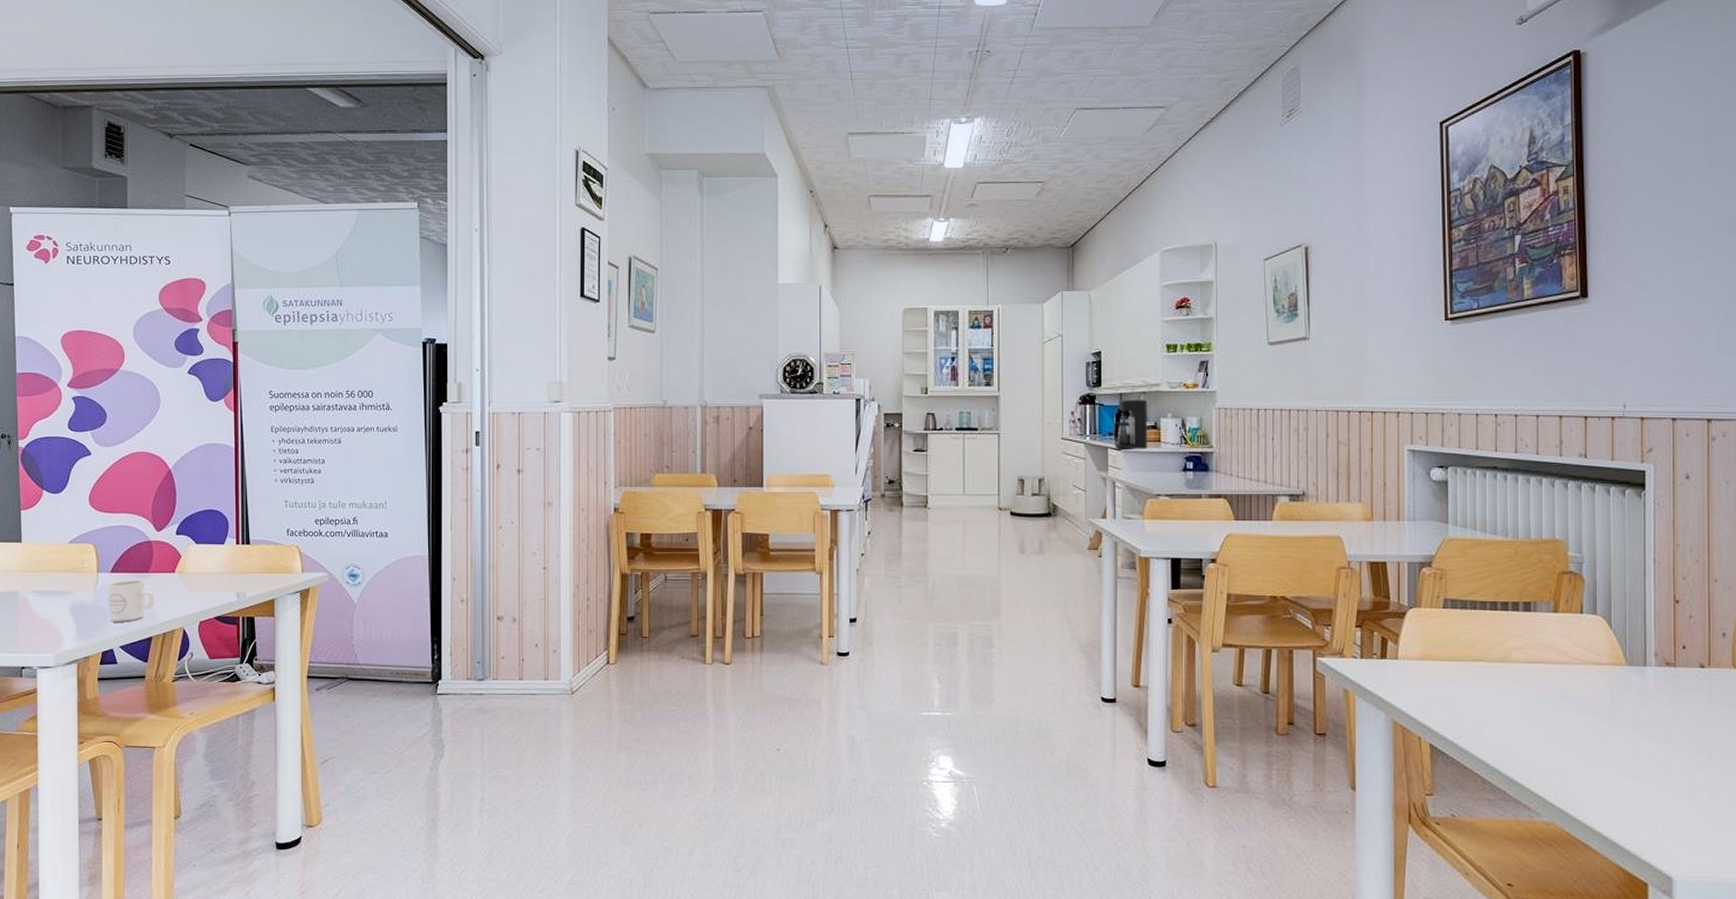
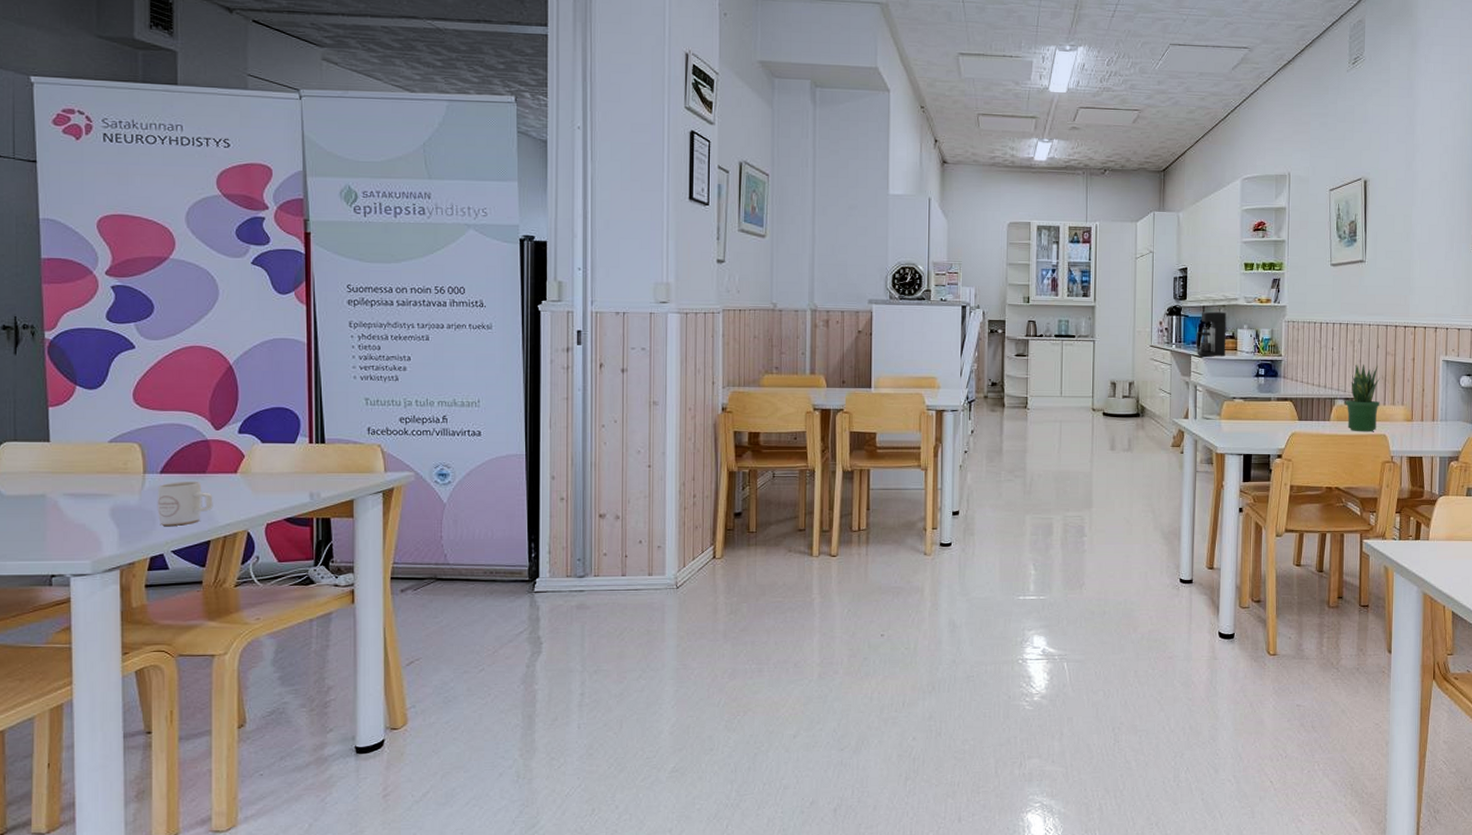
planter: none [1289,455,1333,534] -> present [1345,363,1380,432]

